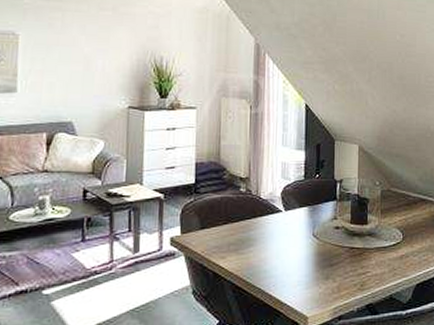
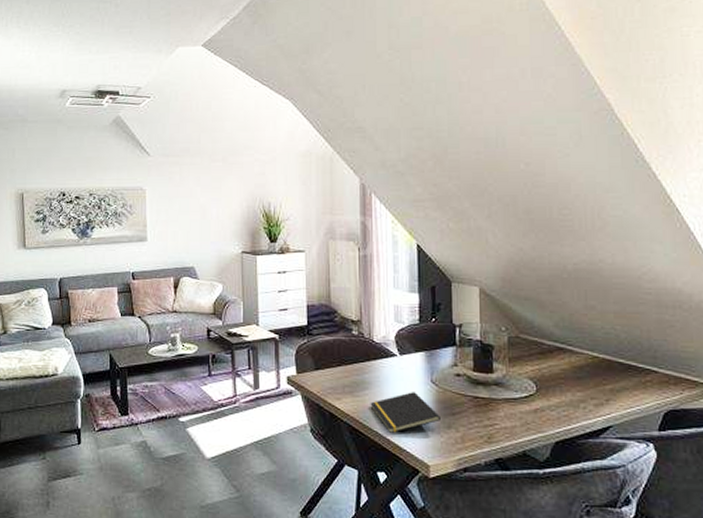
notepad: none [254,246,320,288] -> present [370,392,440,433]

